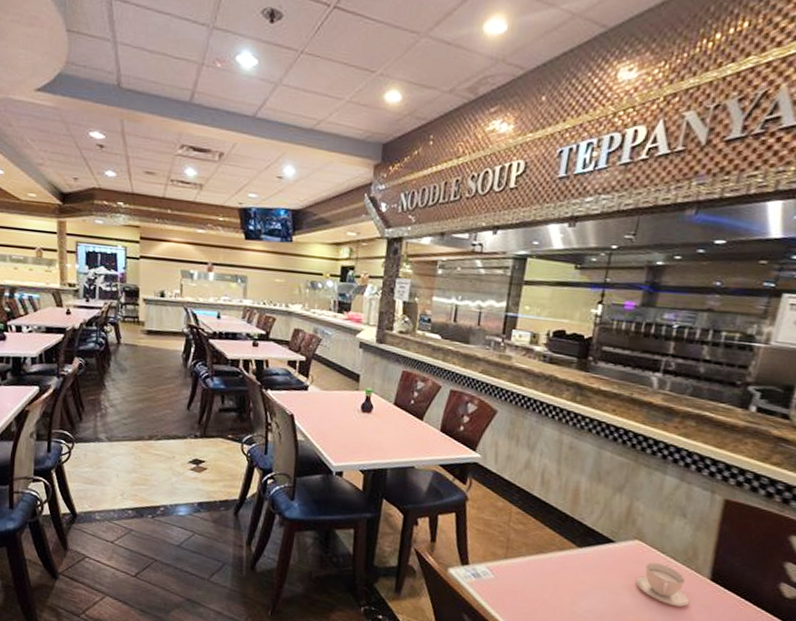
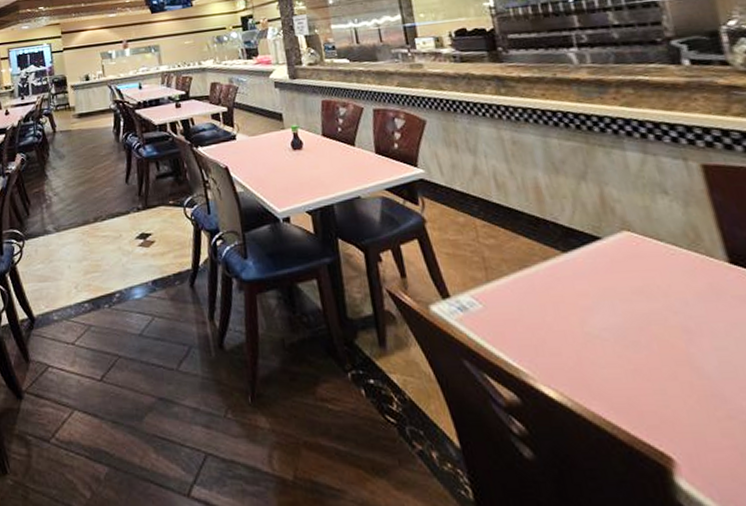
teacup: present [635,562,690,607] -> none [643,254,718,304]

